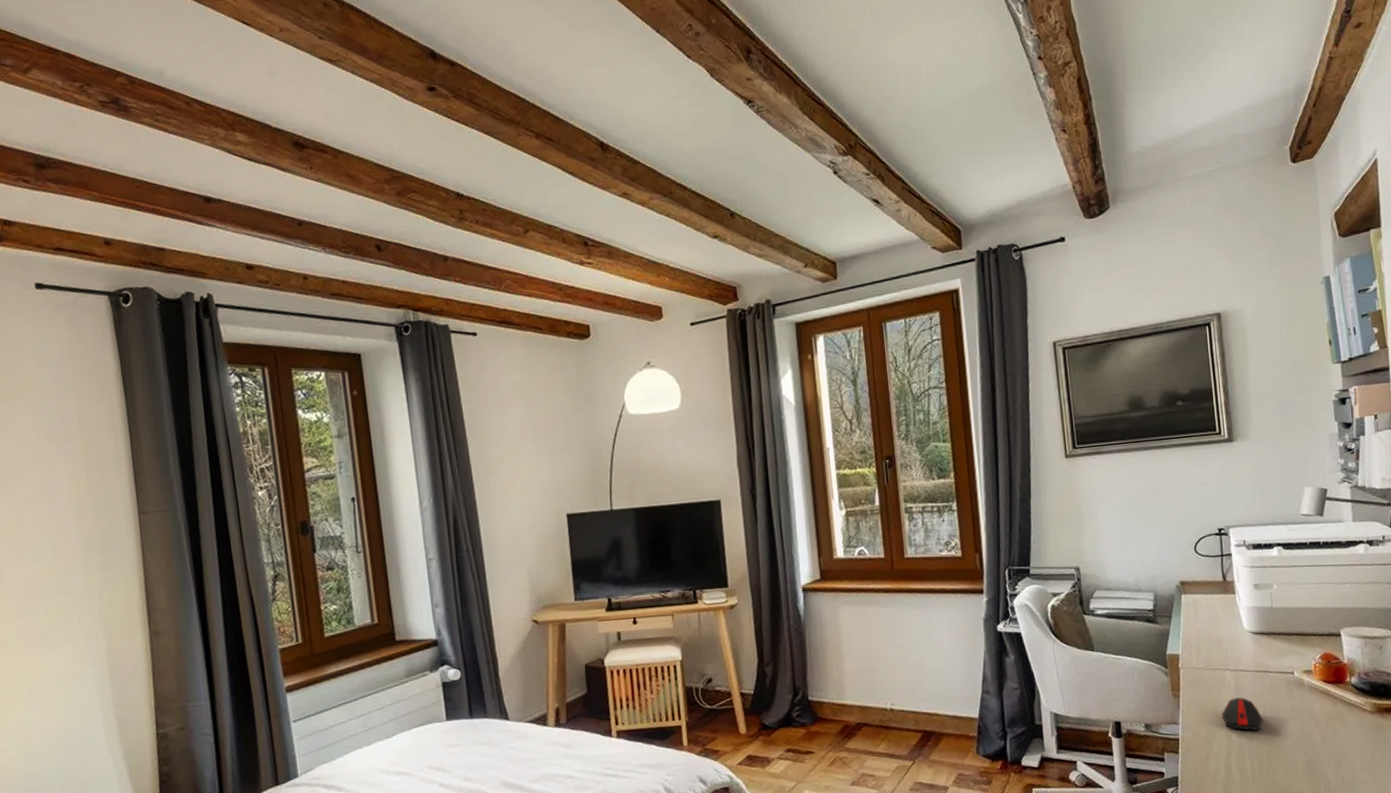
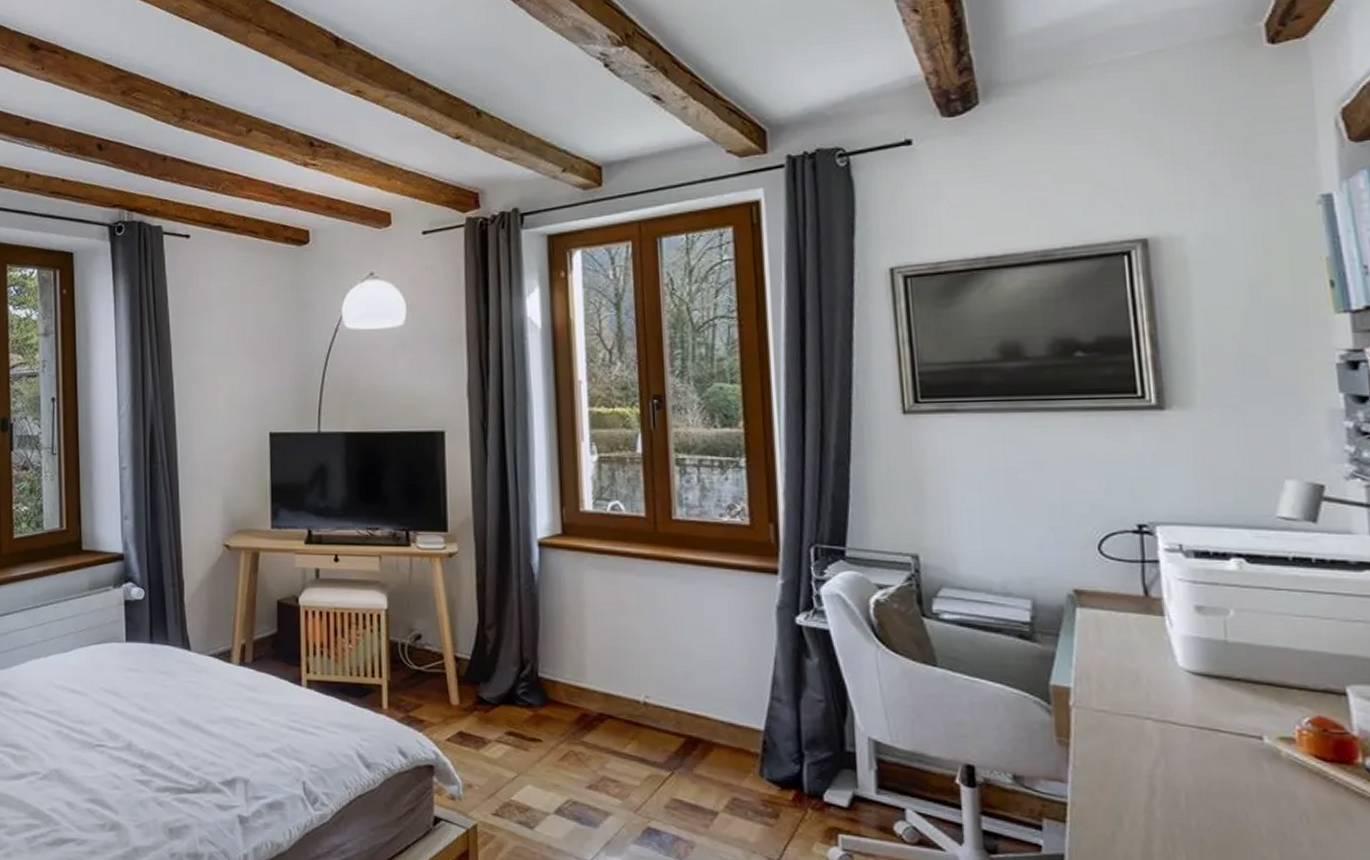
computer mouse: present [1221,697,1263,731] -> none [1138,759,1207,811]

